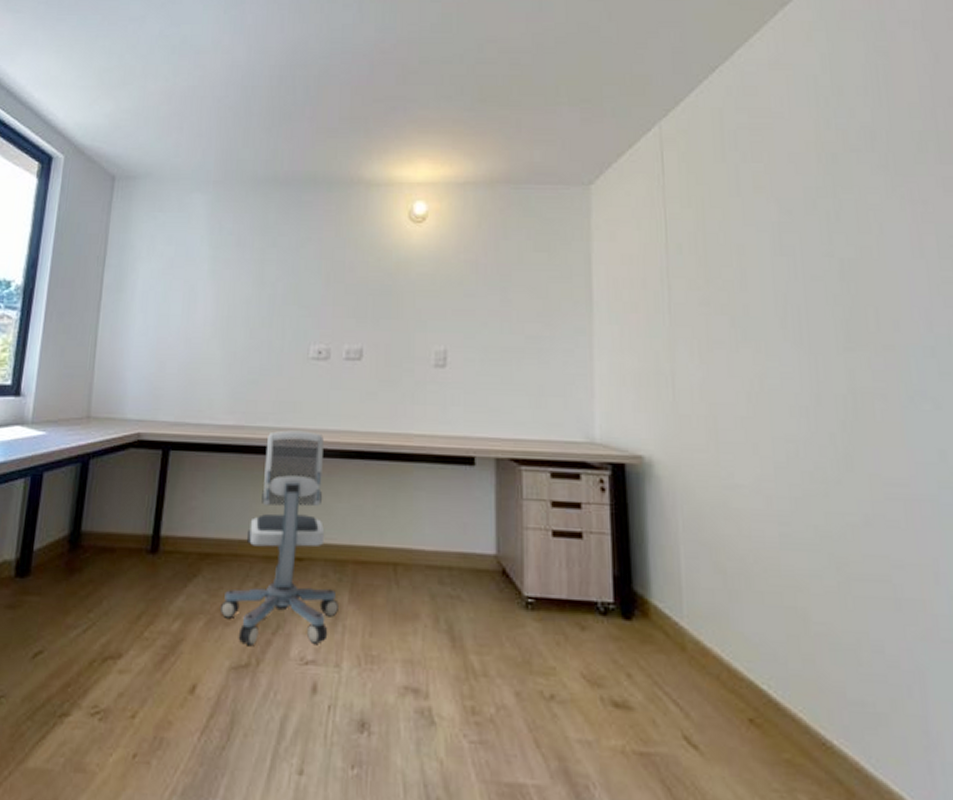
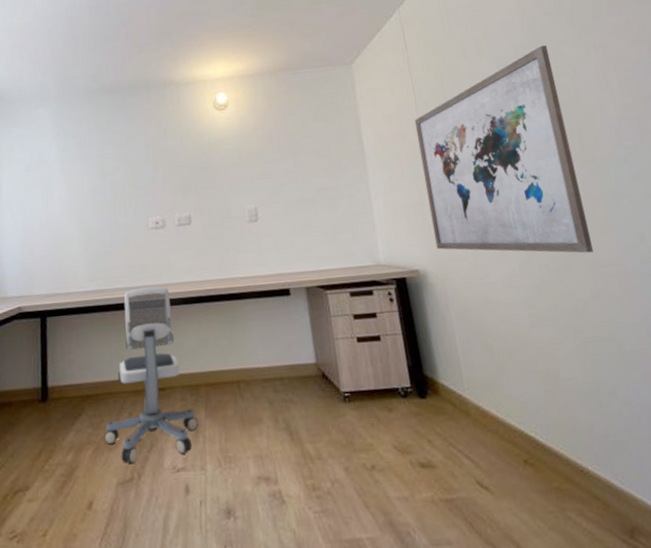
wall art: none [661,190,876,465] -> present [414,45,593,253]

